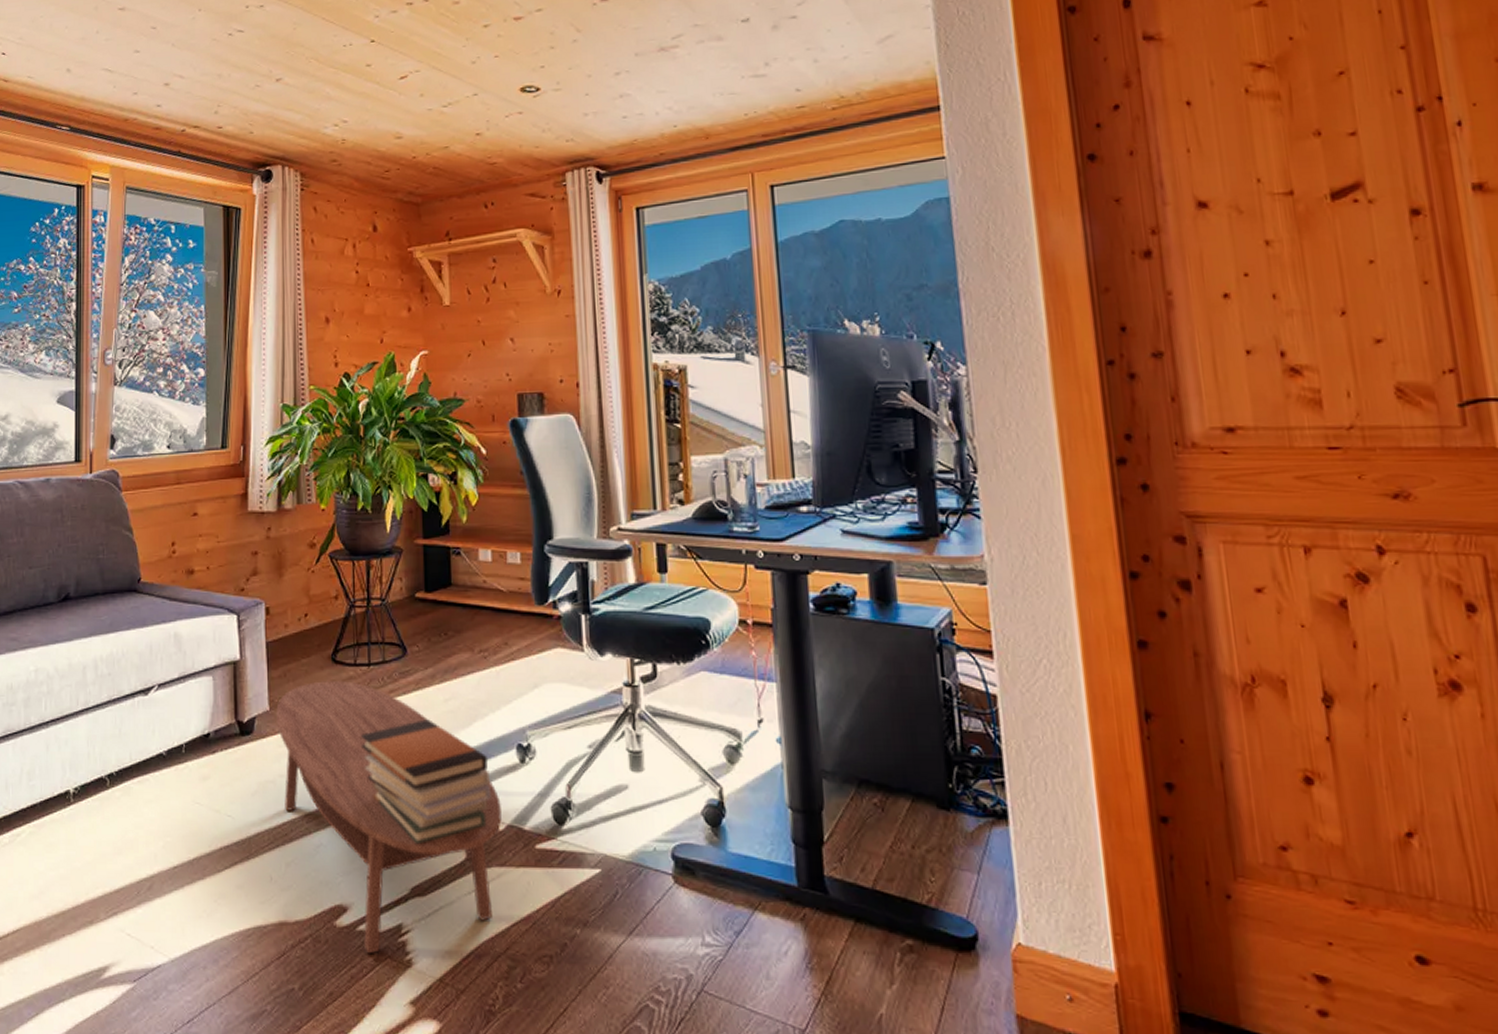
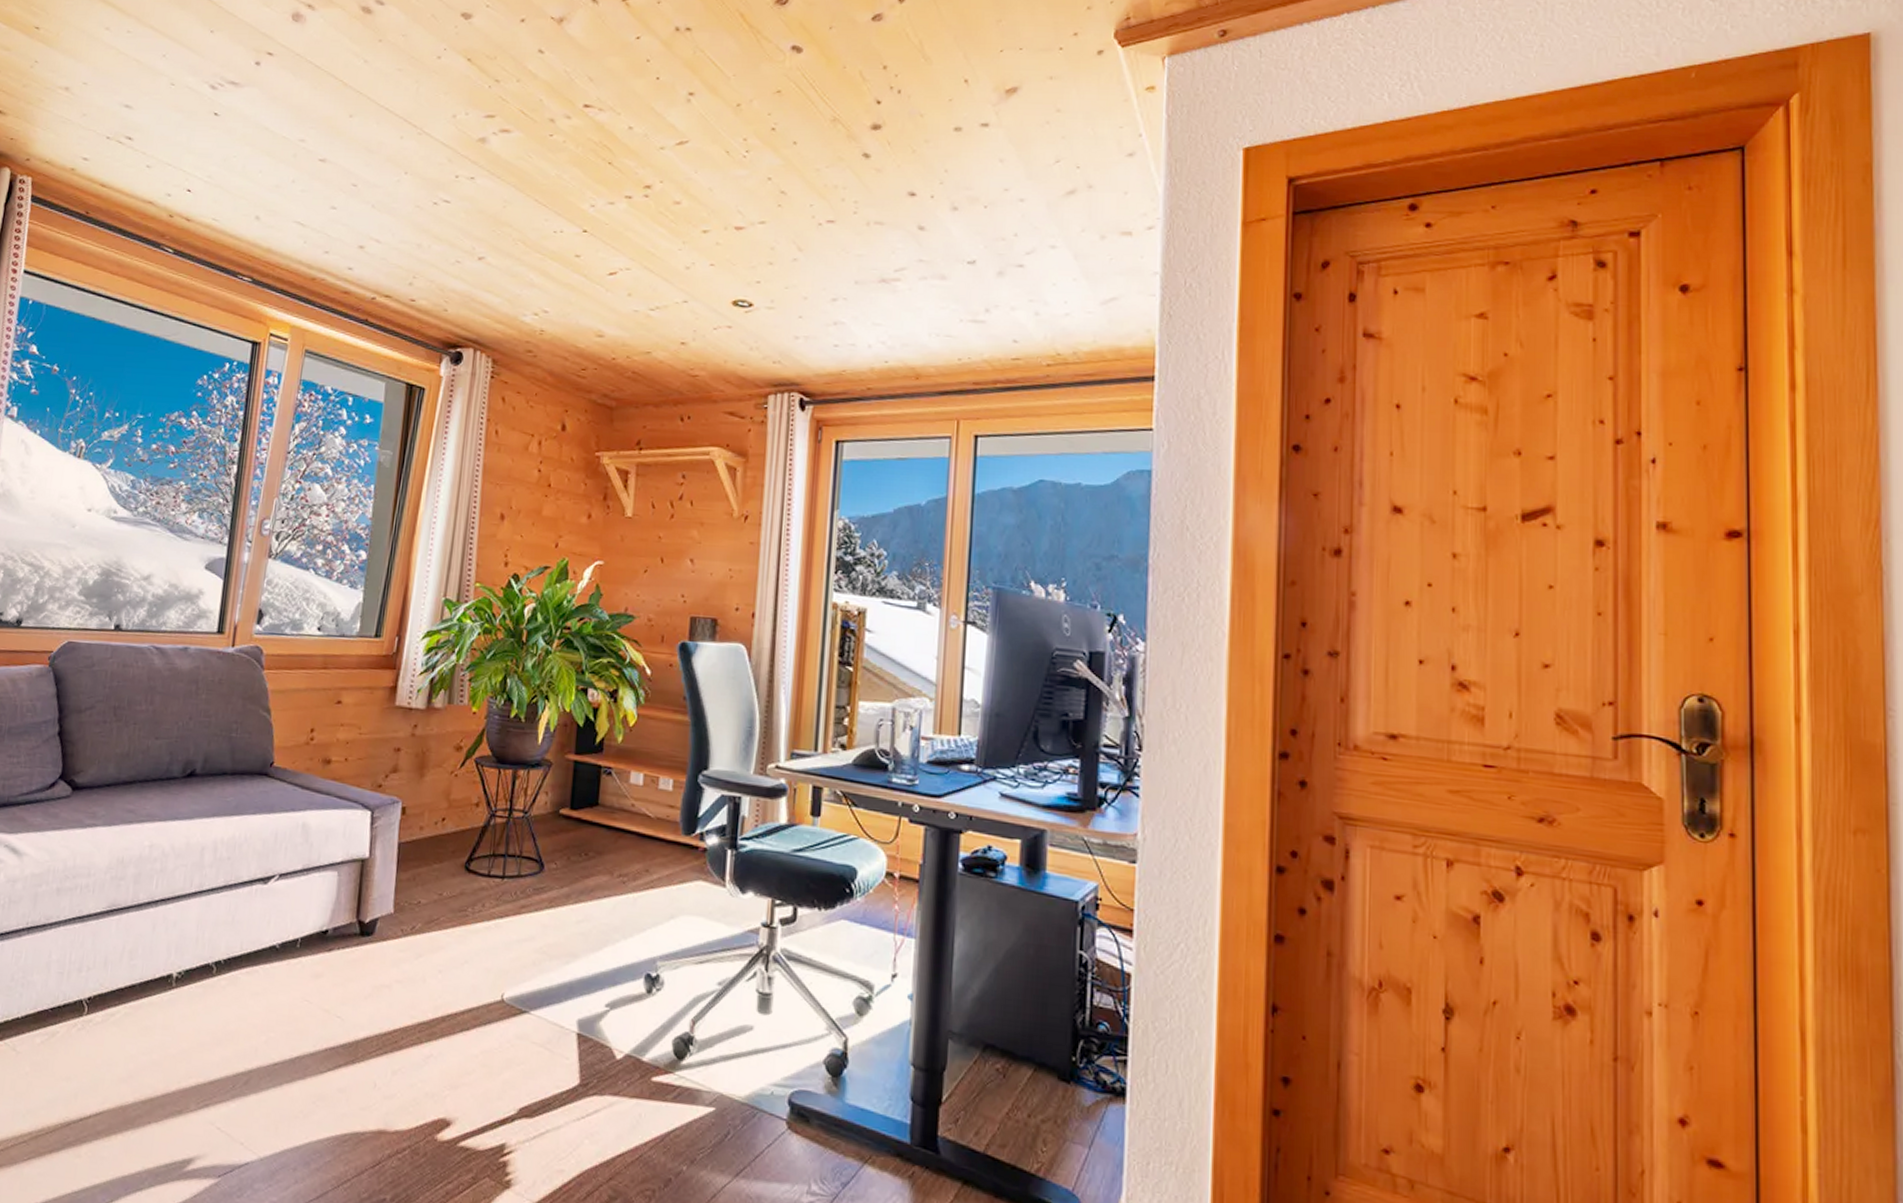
coffee table: present [275,680,502,954] -> none [398,888,622,1171]
book stack: present [360,719,492,845] -> none [484,939,614,1066]

